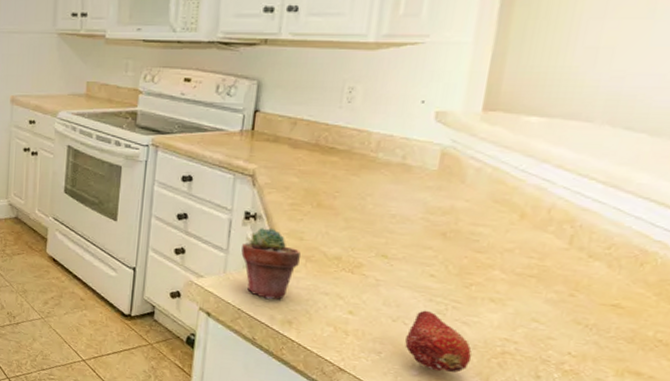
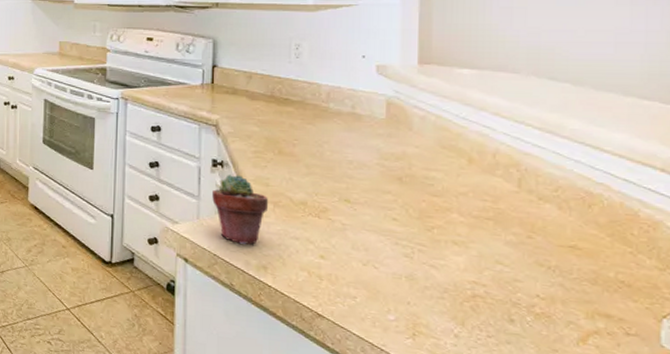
fruit: present [405,310,472,373] -> none [378,253,445,318]

